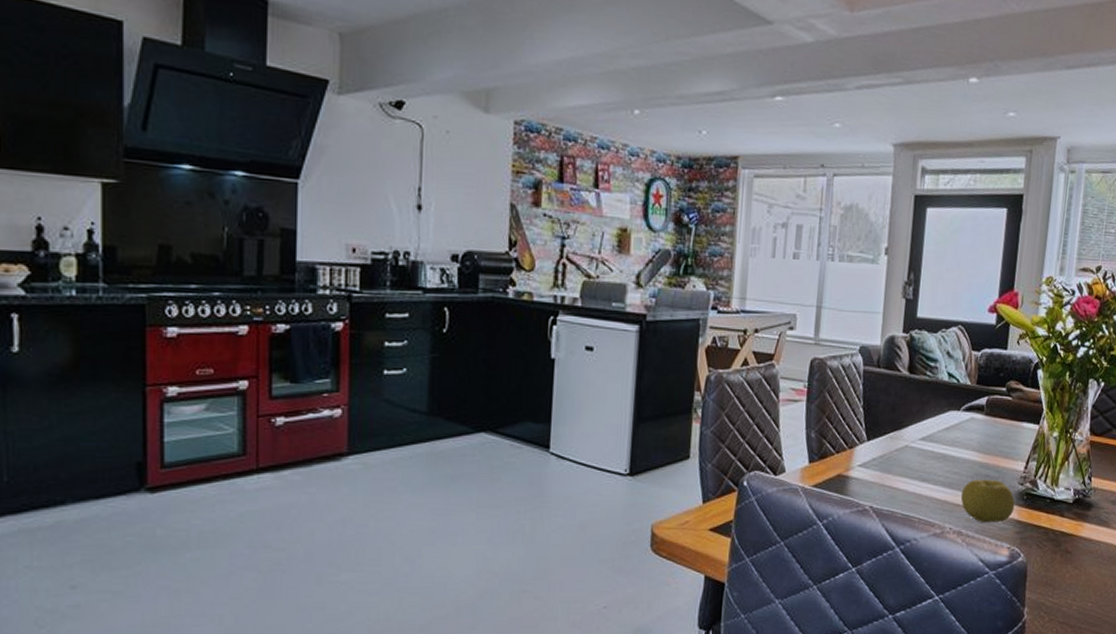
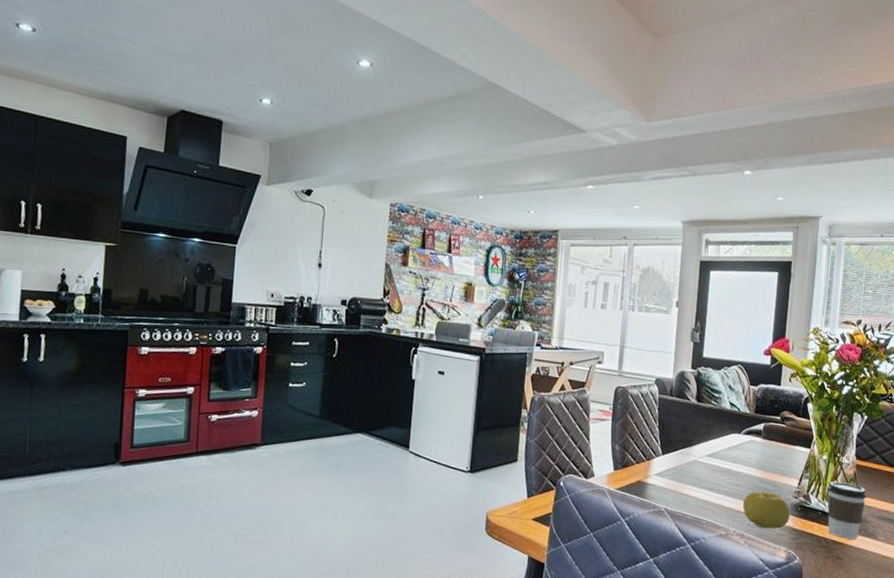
coffee cup: none [1056,463,1101,529] -> present [827,482,867,539]

